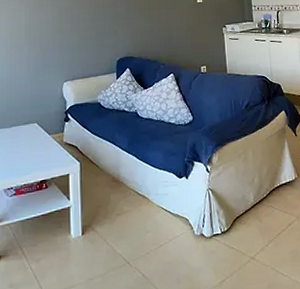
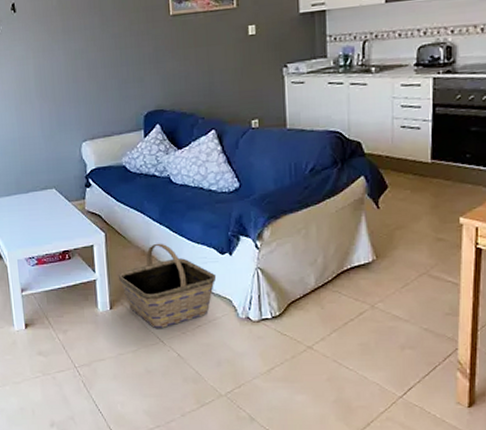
basket: none [90,170,176,250] -> present [118,243,217,328]

